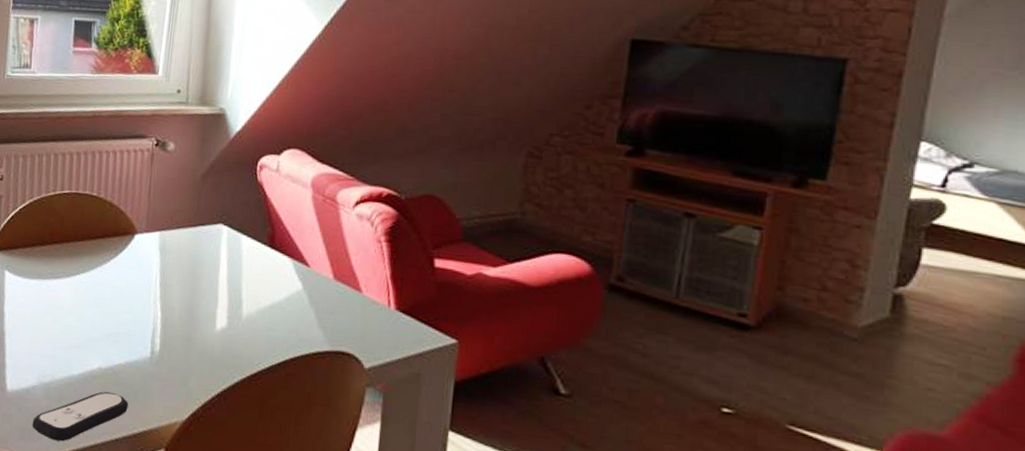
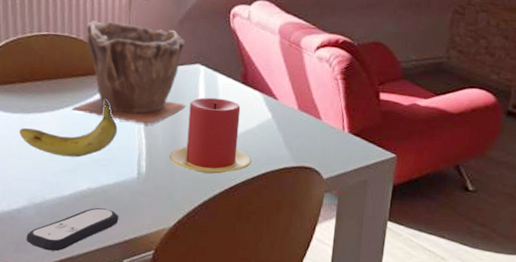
fruit: none [34,264,133,331] -> present [19,98,118,157]
plant pot: none [88,177,207,296] -> present [72,20,185,126]
candle: none [185,263,278,357] -> present [169,97,252,174]

